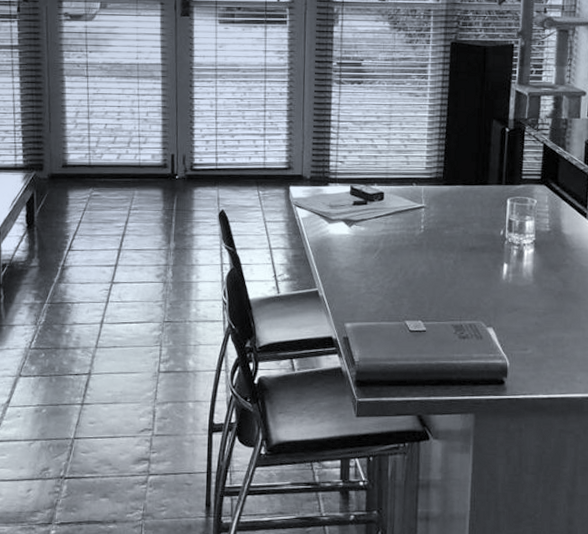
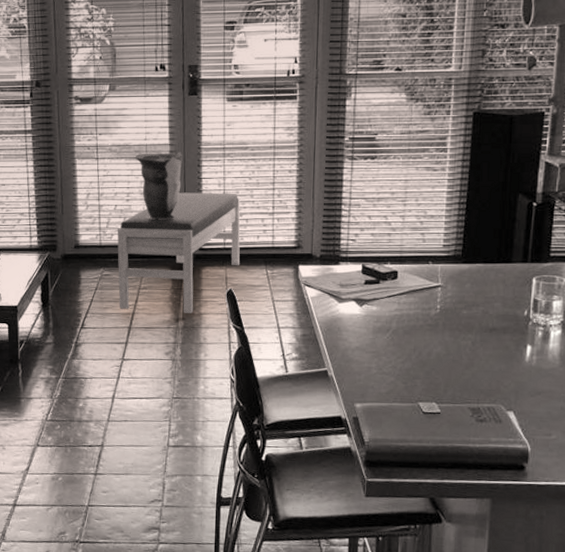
bench: none [107,112,232,235] -> present [117,192,241,313]
decorative vase: none [126,72,175,140] -> present [134,152,183,220]

